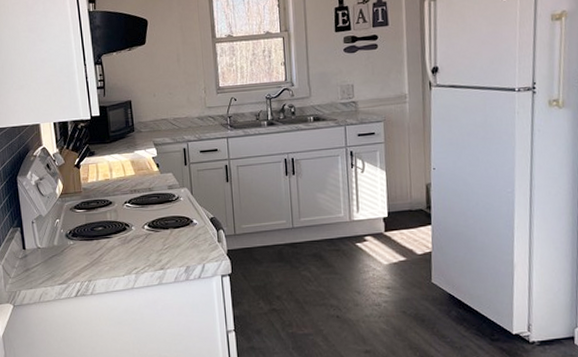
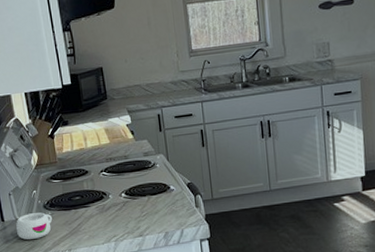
mug: none [37,242,74,269] -> present [16,212,53,240]

